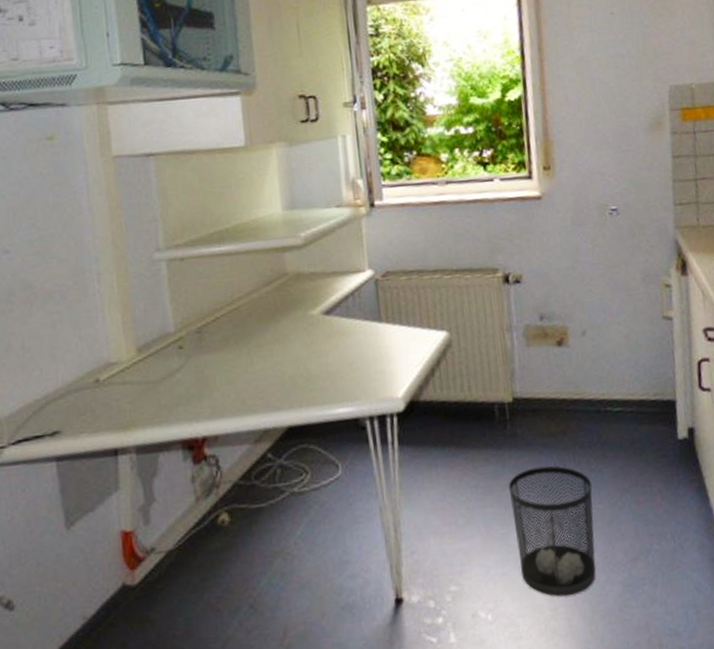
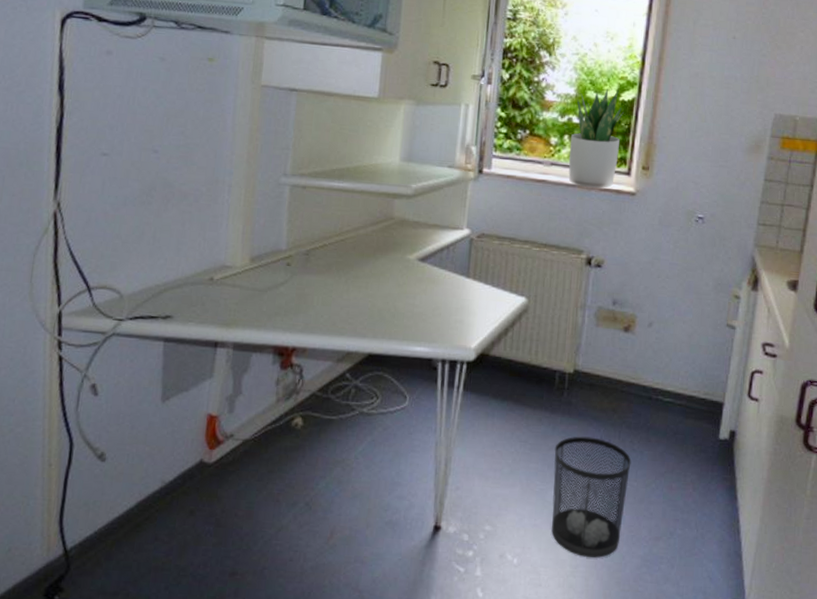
planter: none [461,91,517,201] -> present [568,88,624,189]

